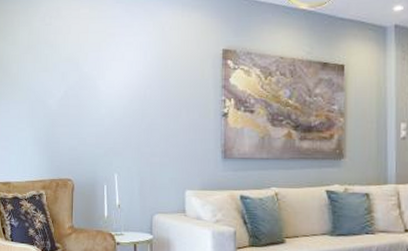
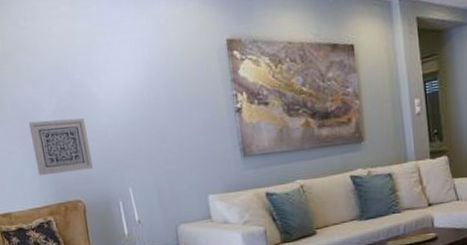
wall art: none [38,105,87,153] -> present [28,118,93,176]

